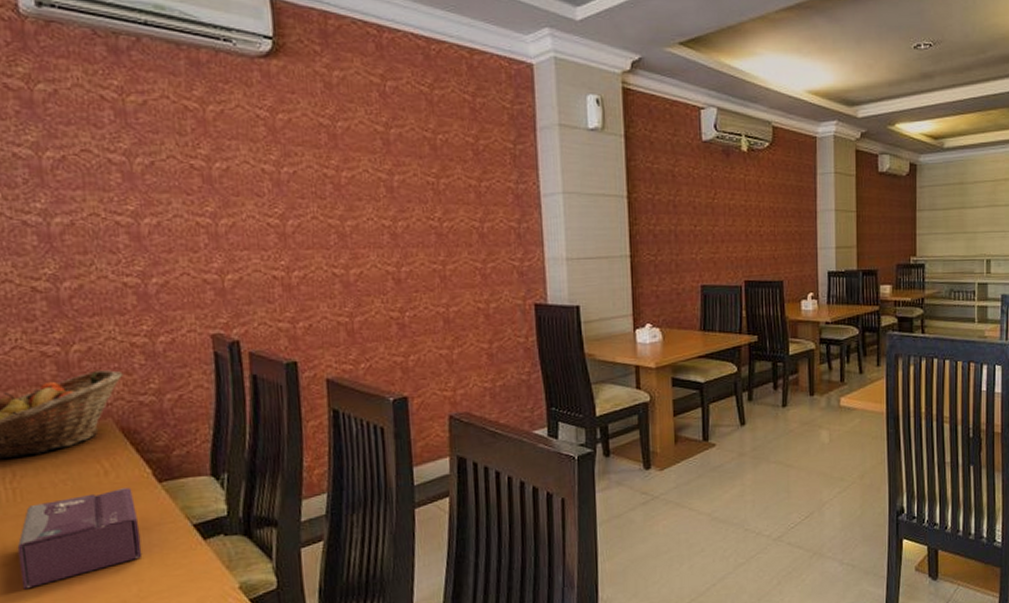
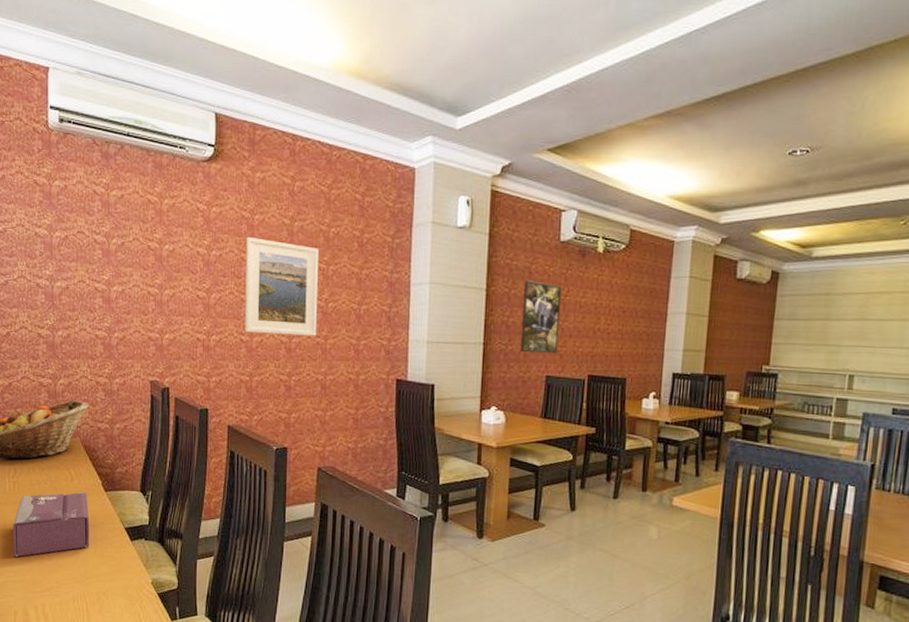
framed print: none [328,148,432,265] -> present [245,236,319,336]
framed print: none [669,185,711,263] -> present [520,280,562,354]

